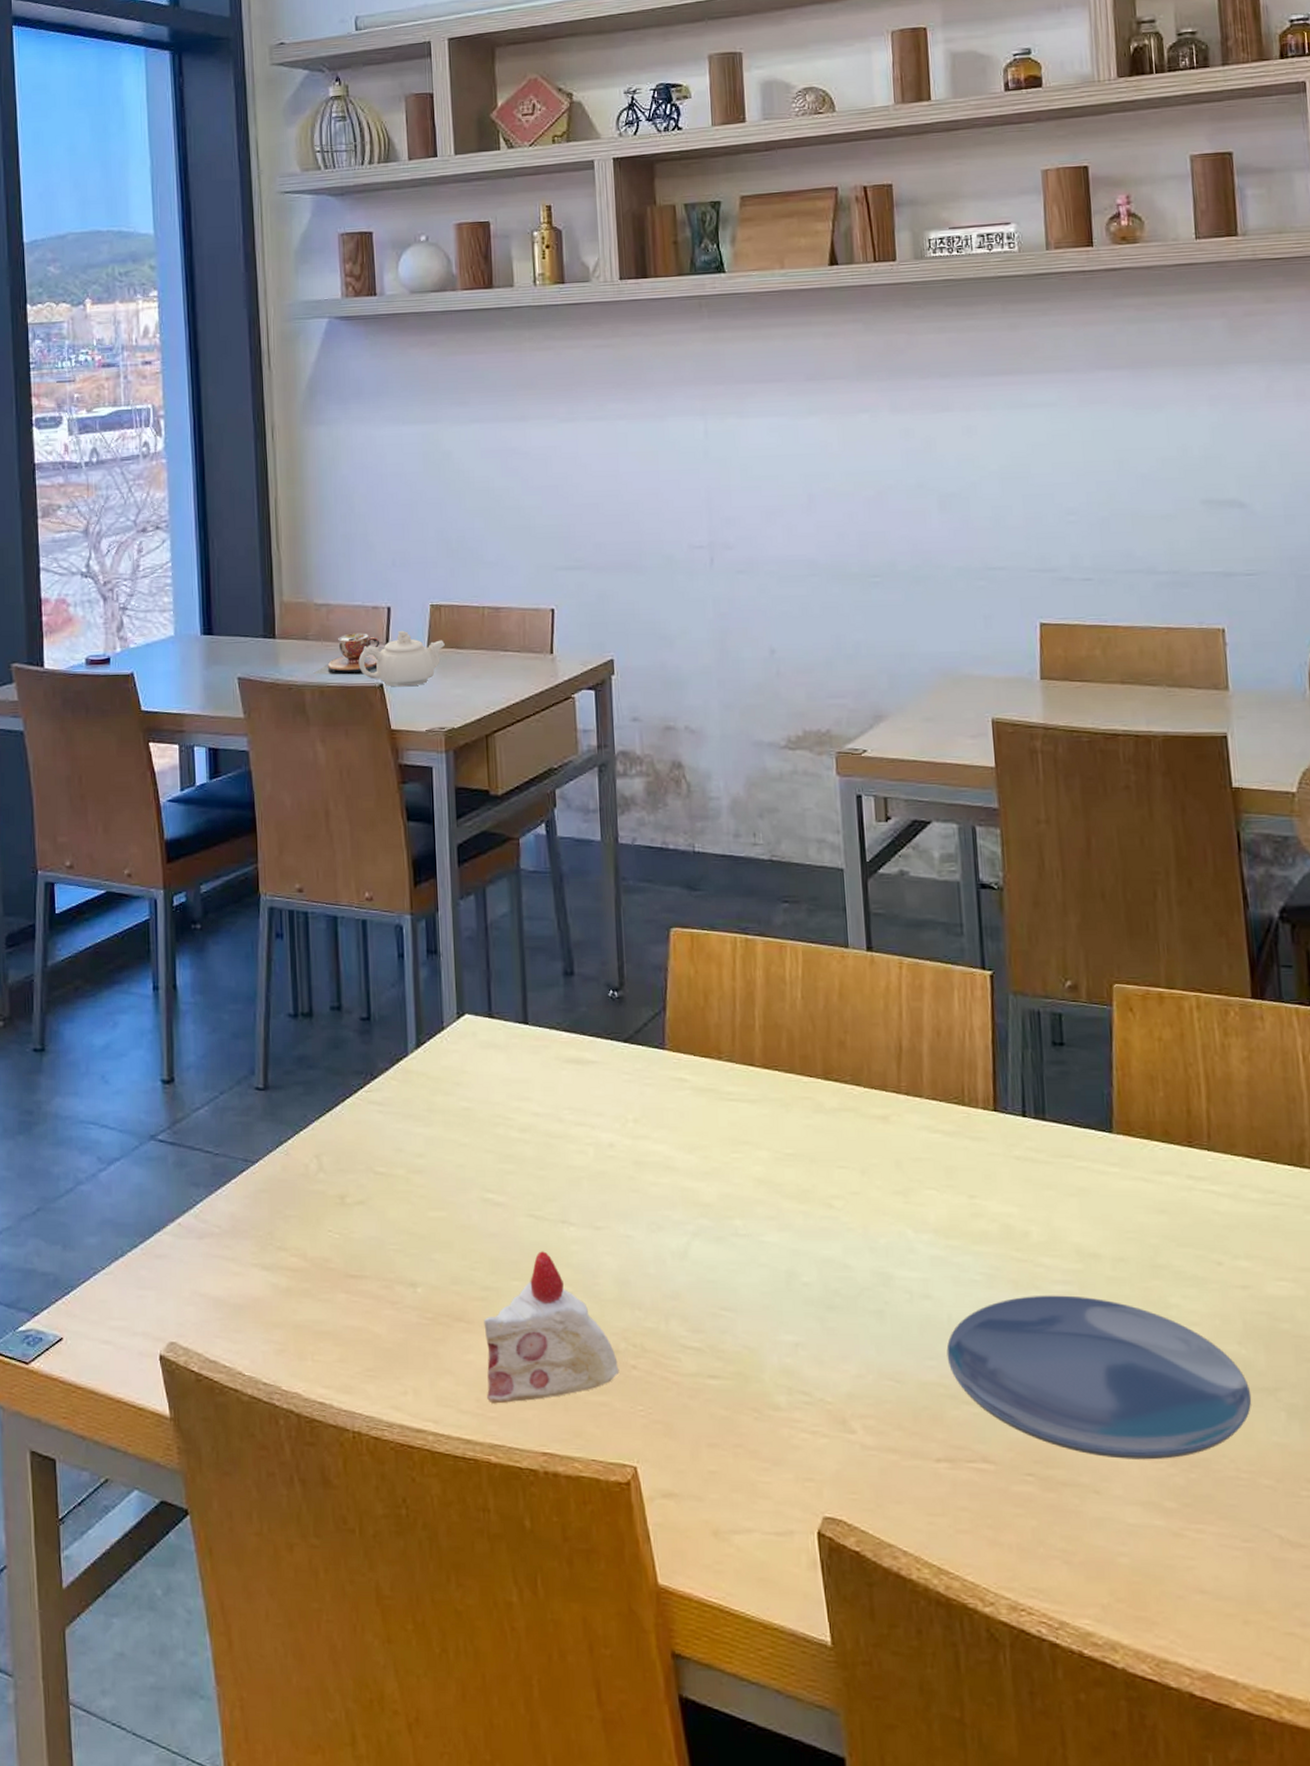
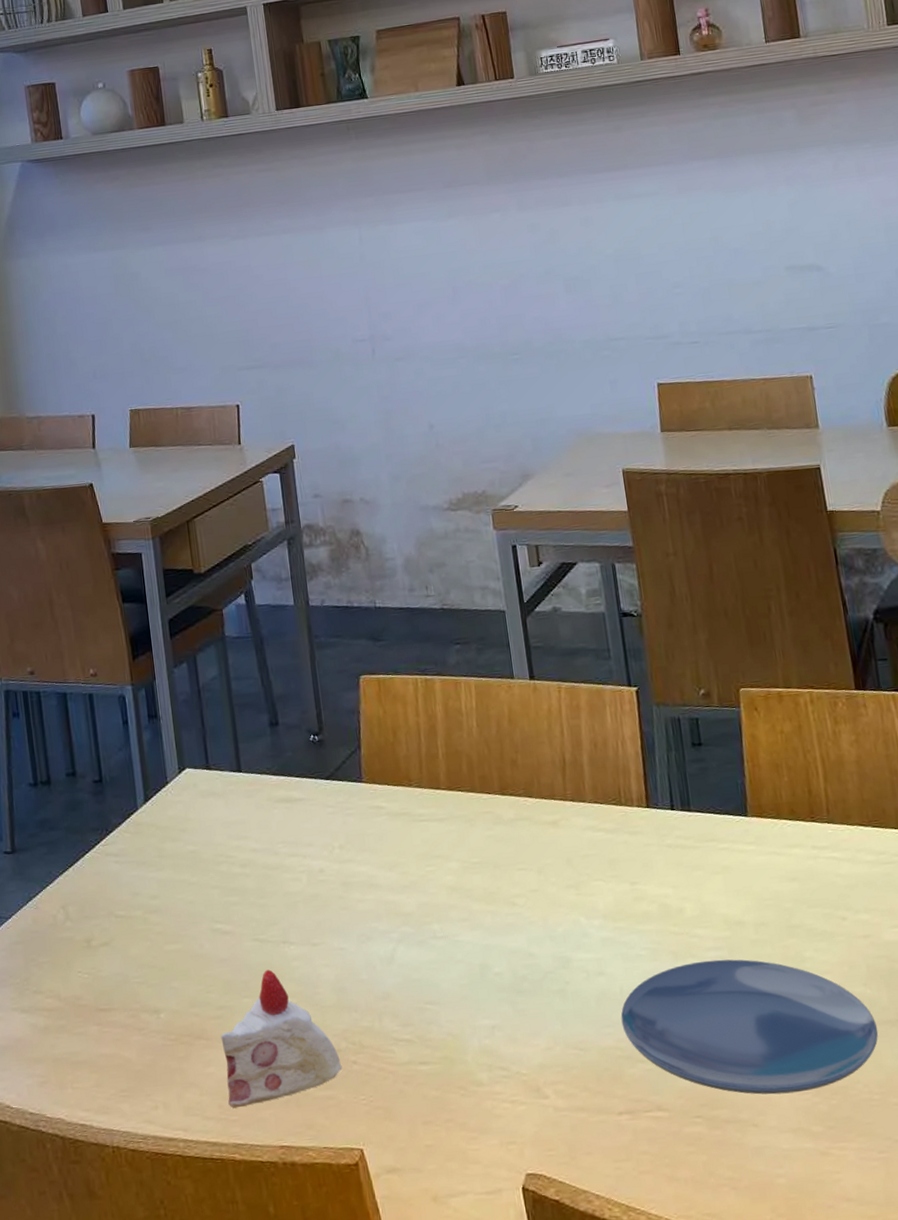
teacup: present [312,633,380,676] -> none [28,439,88,480]
teapot: present [358,630,445,687] -> none [69,434,145,486]

